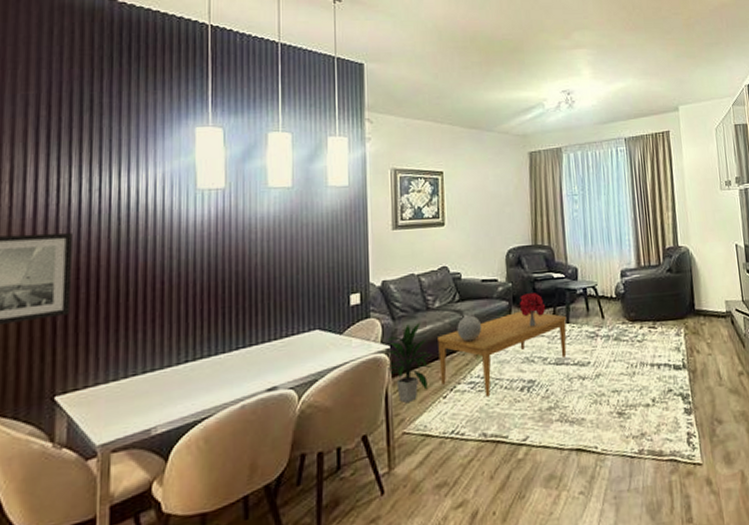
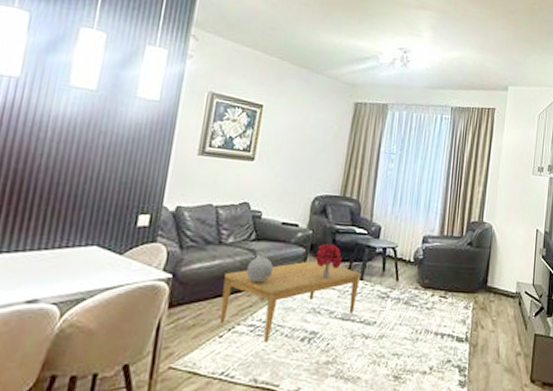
indoor plant: present [387,322,433,404] -> none [164,255,216,338]

